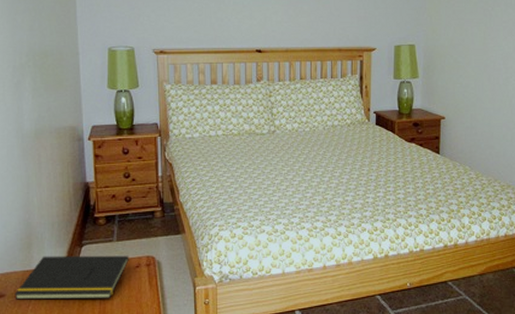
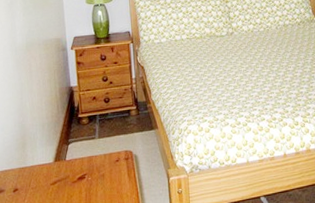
notepad: present [14,255,129,300] -> none [12,151,110,195]

